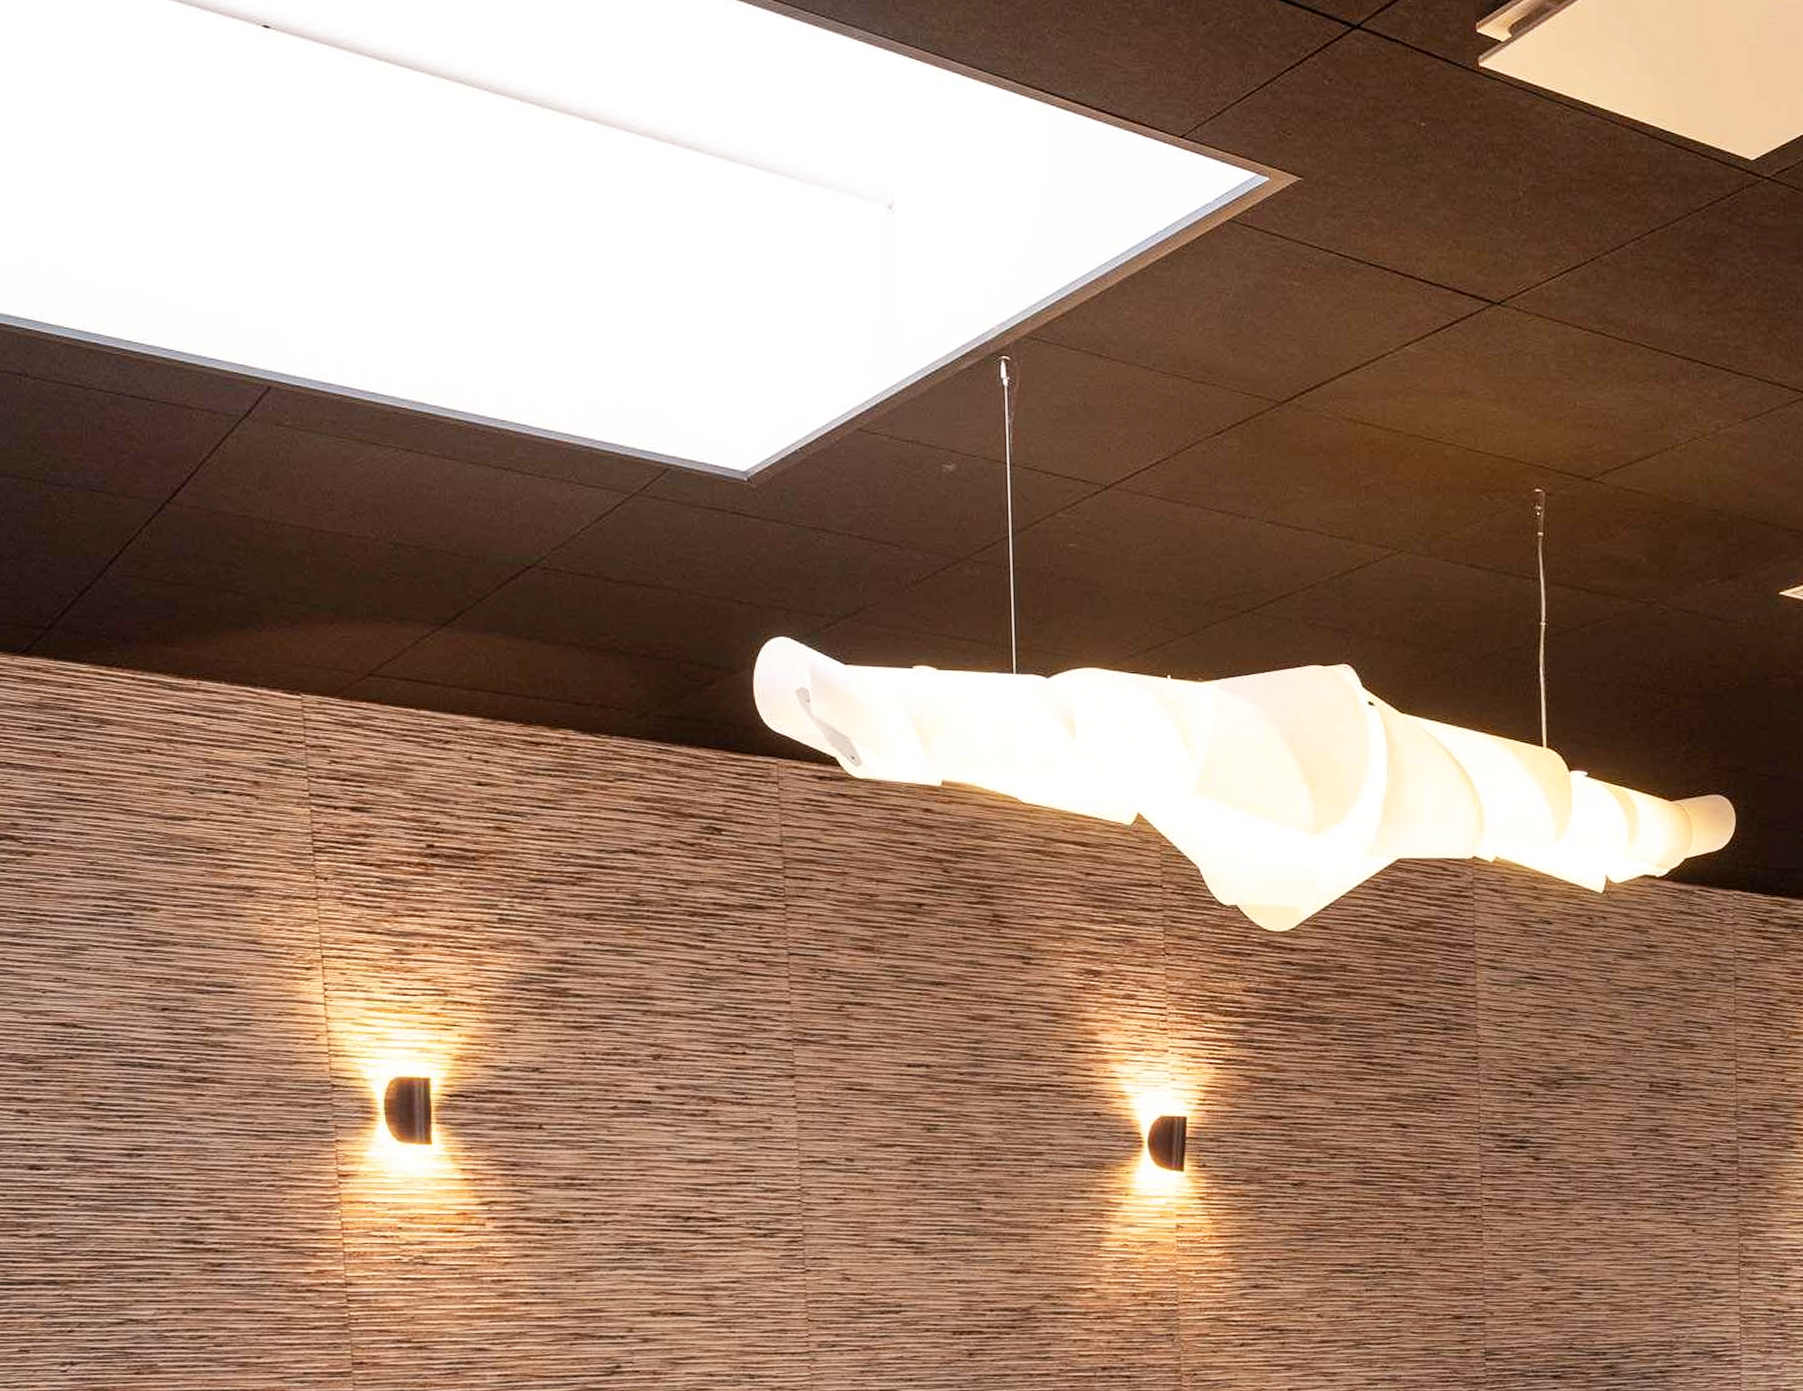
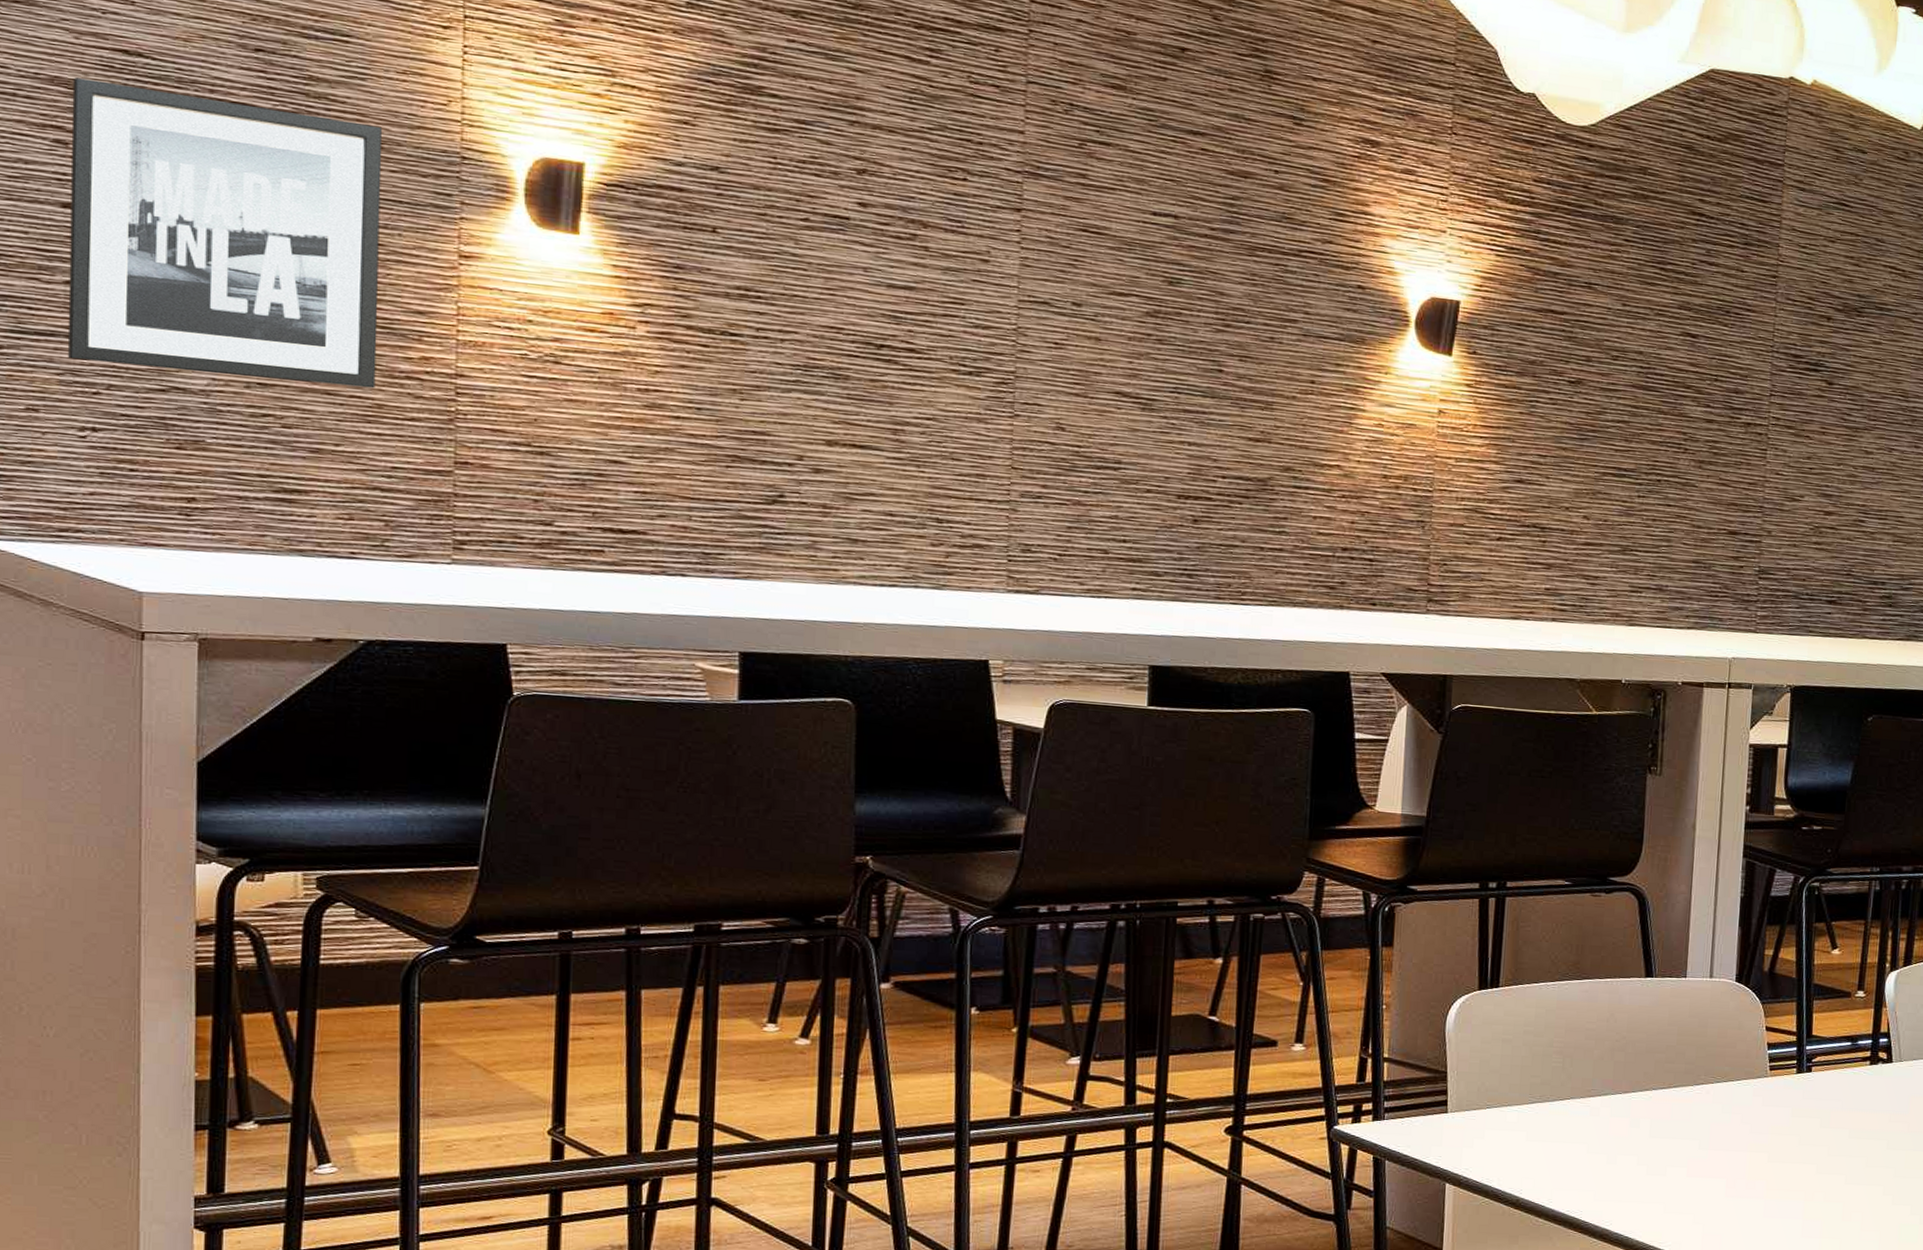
wall art: none [26,1053,284,1304] -> present [67,77,383,389]

